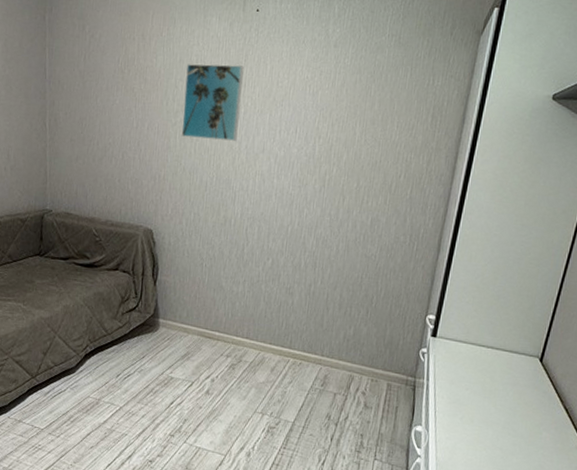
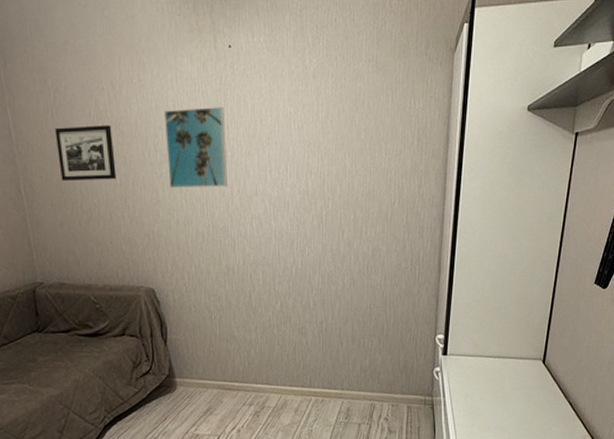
picture frame: none [83,70,137,123] -> present [54,125,117,181]

